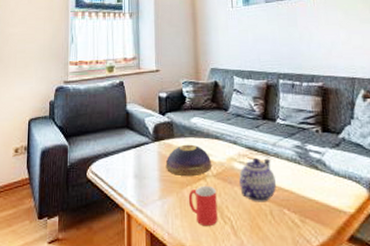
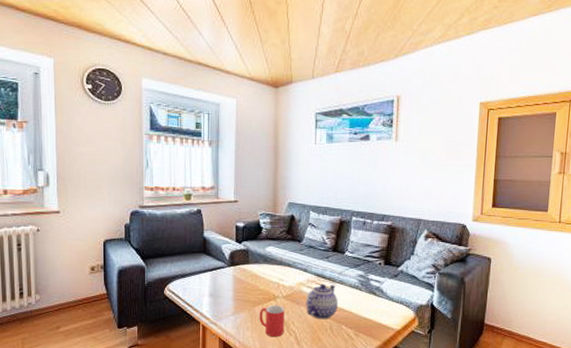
decorative bowl: present [165,144,212,176] -> none [239,270,283,296]

